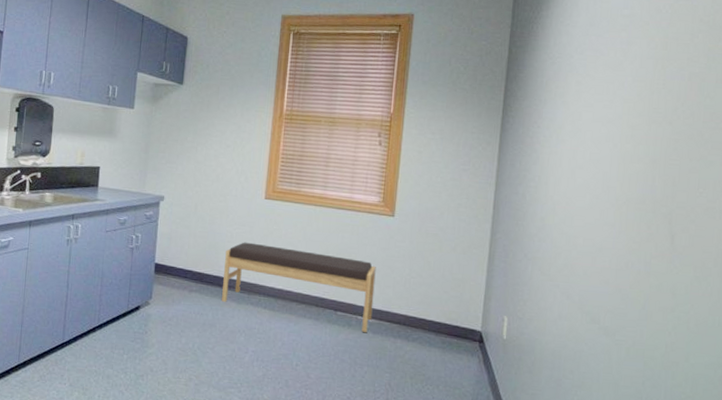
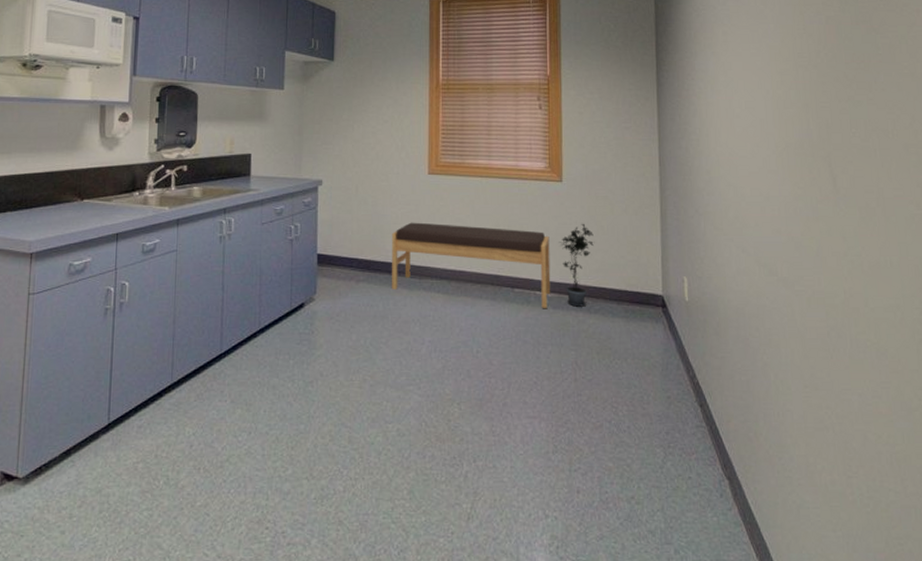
potted plant: none [384,257,420,335] -> present [558,223,594,307]

